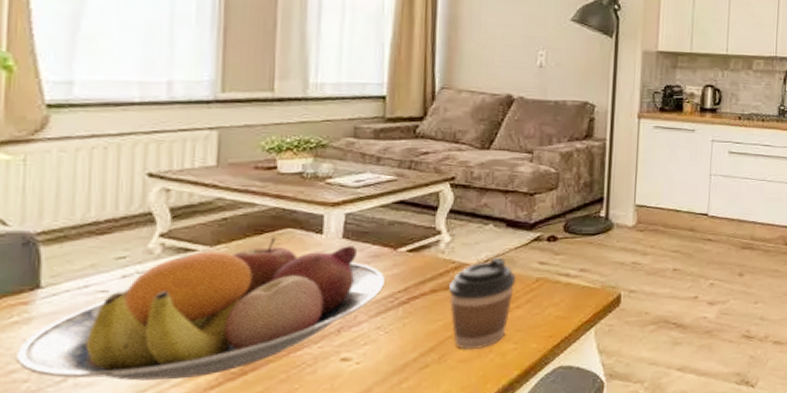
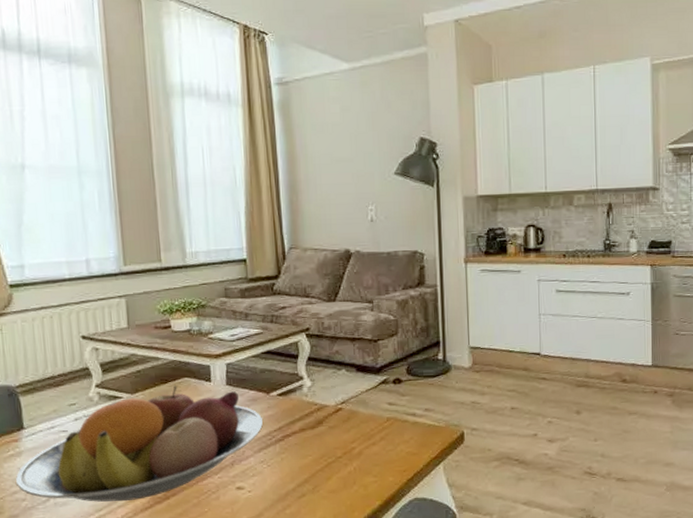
coffee cup: present [449,257,517,351] -> none [314,399,371,482]

